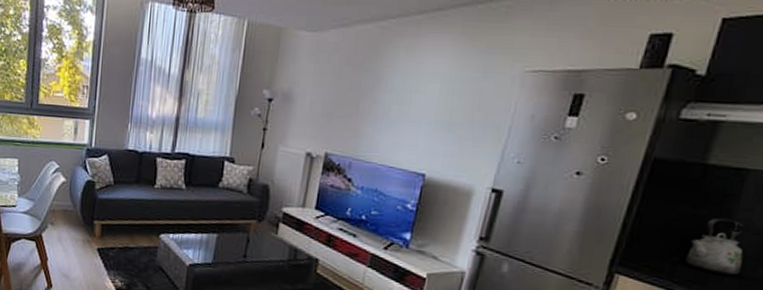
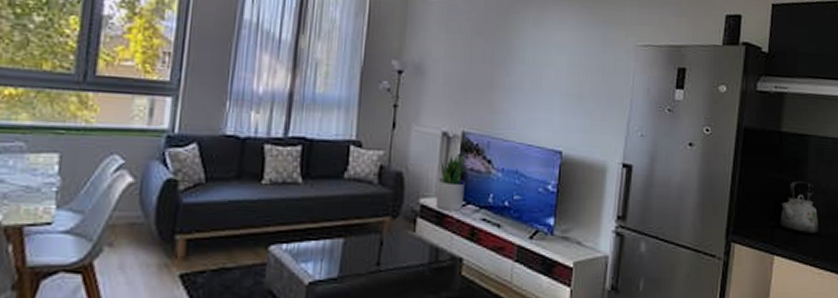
planter: none [297,172,327,221] -> present [435,154,466,211]

